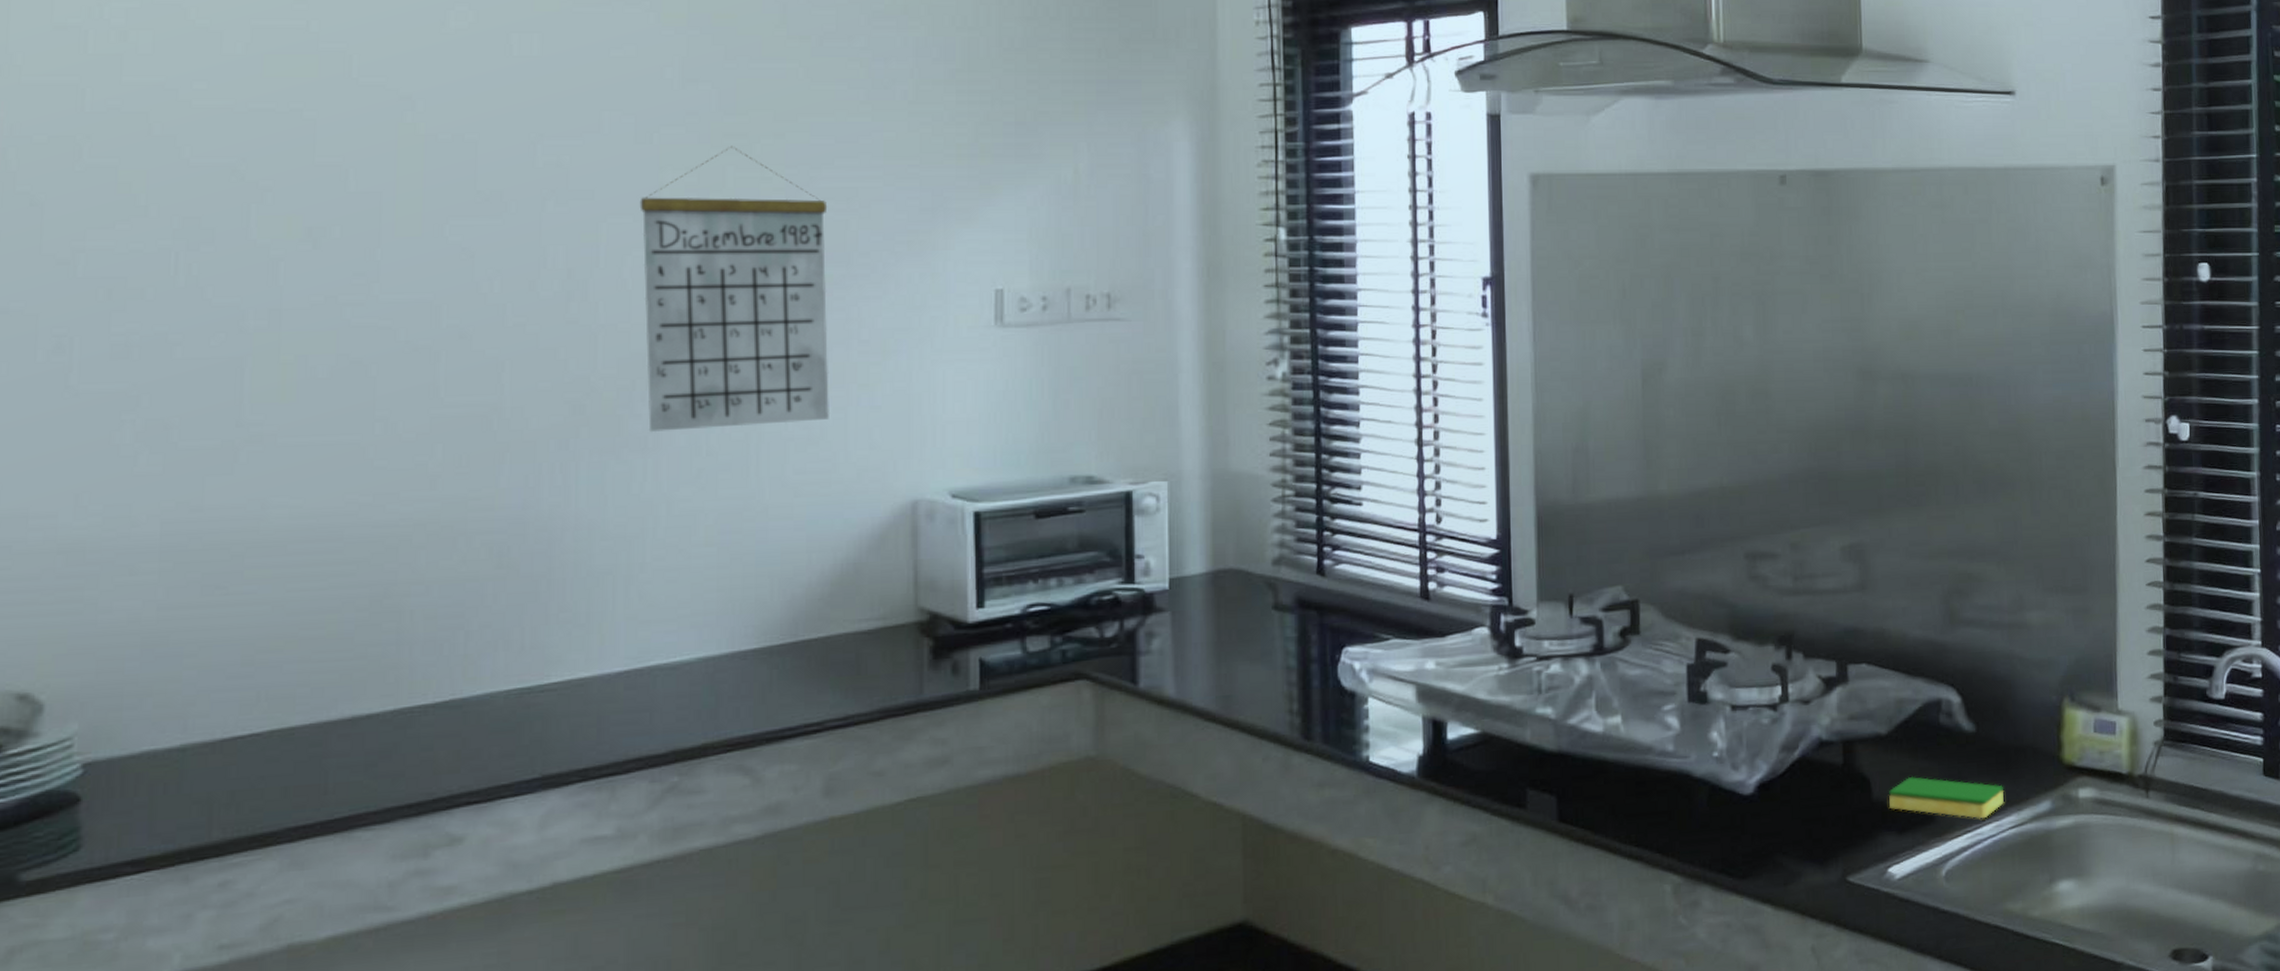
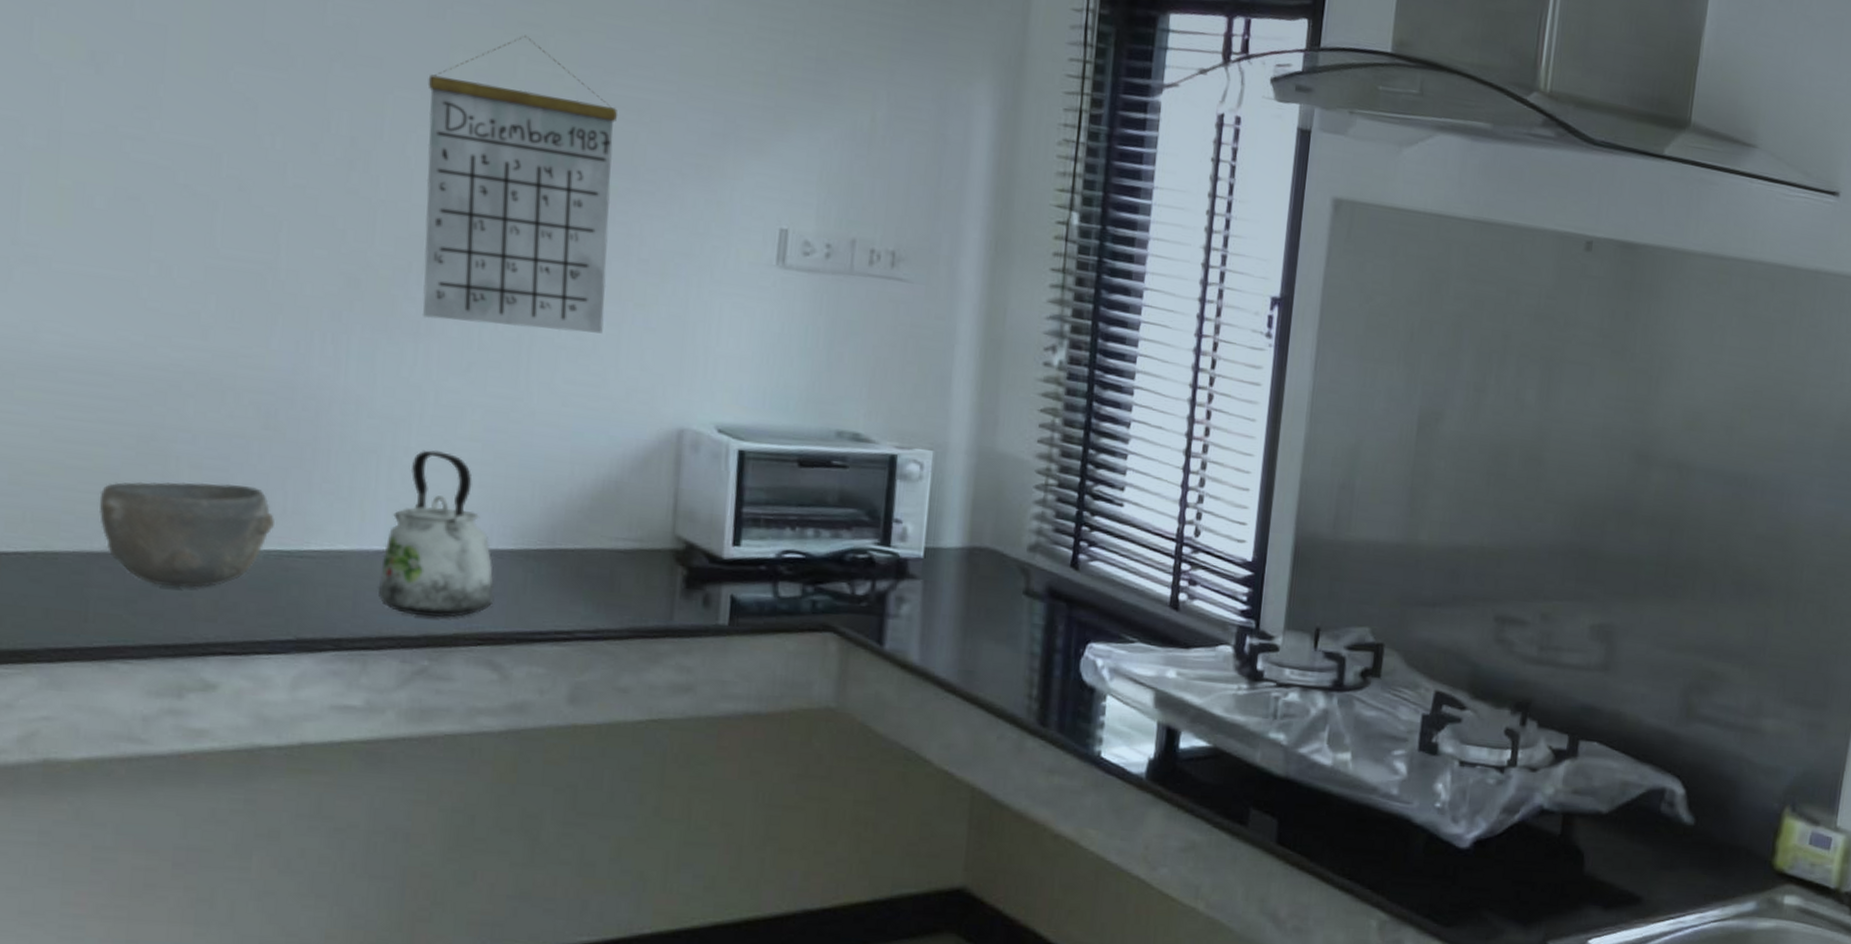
bowl: none [334,629,513,745] -> present [99,481,275,588]
kettle: none [622,562,741,733] -> present [378,449,495,617]
dish sponge: present [1889,777,2005,819] -> none [1599,858,1713,909]

